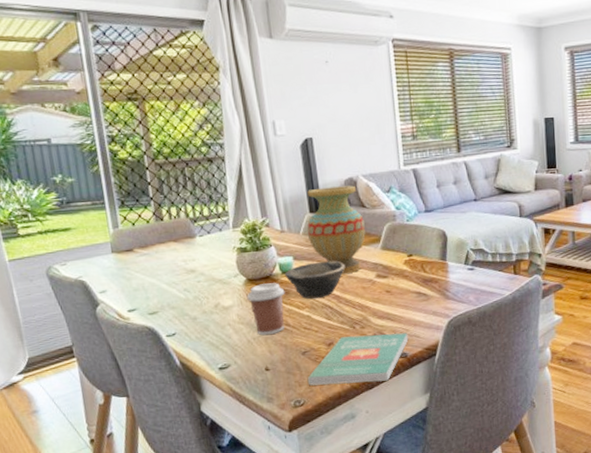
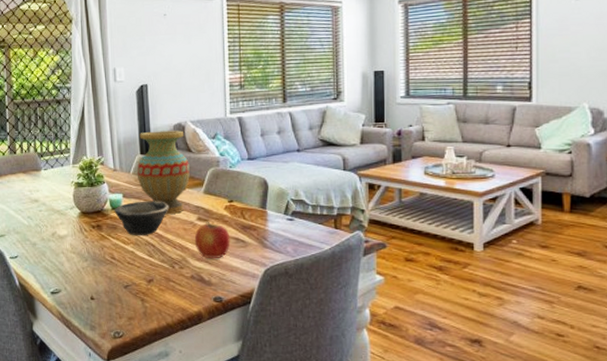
coffee cup: present [246,283,285,335] -> none [79,217,113,266]
book: present [307,333,409,386] -> none [127,275,225,323]
apple: none [374,277,412,316] -> present [194,221,231,259]

